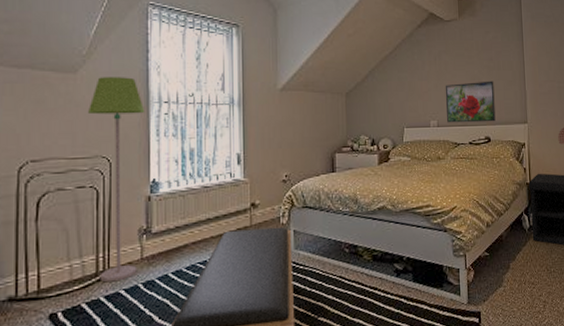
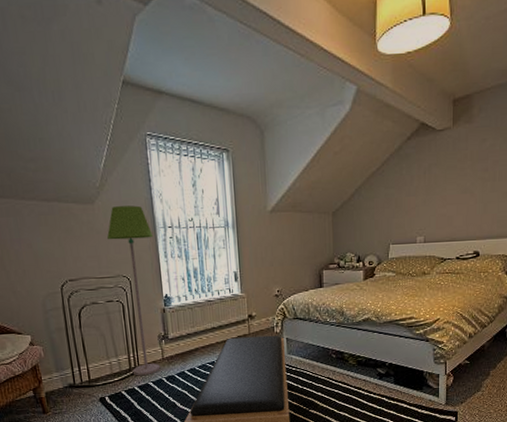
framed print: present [445,81,496,123] -> none [433,193,488,239]

